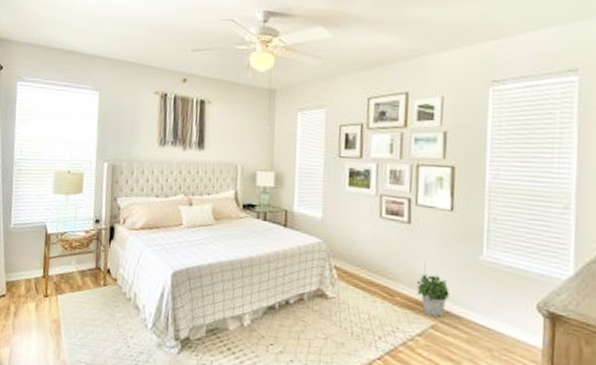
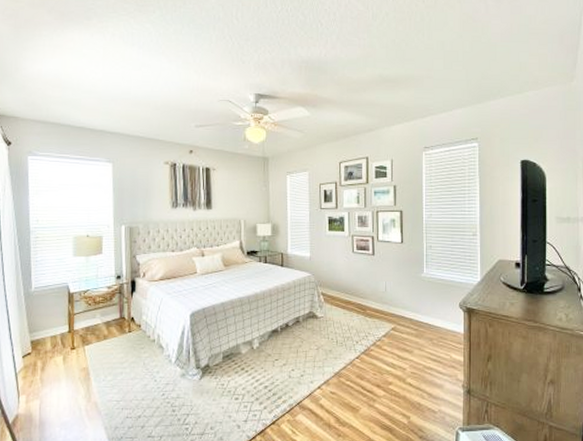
potted plant: present [417,274,450,318] -> none [381,291,403,321]

